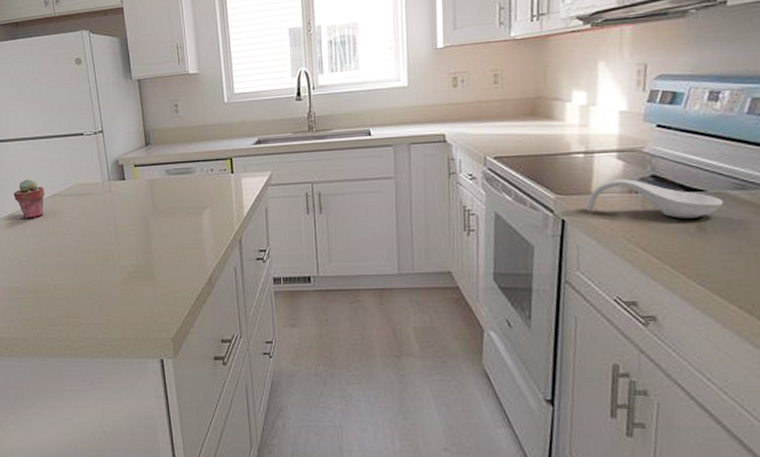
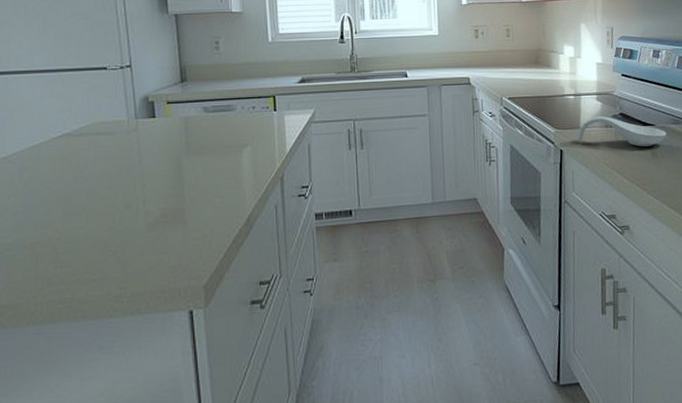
potted succulent: present [14,178,45,219] -> none [10,116,53,163]

